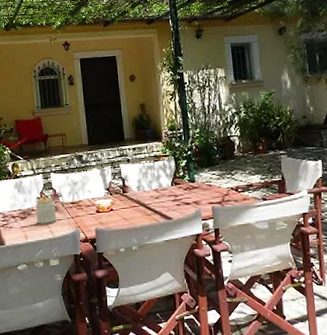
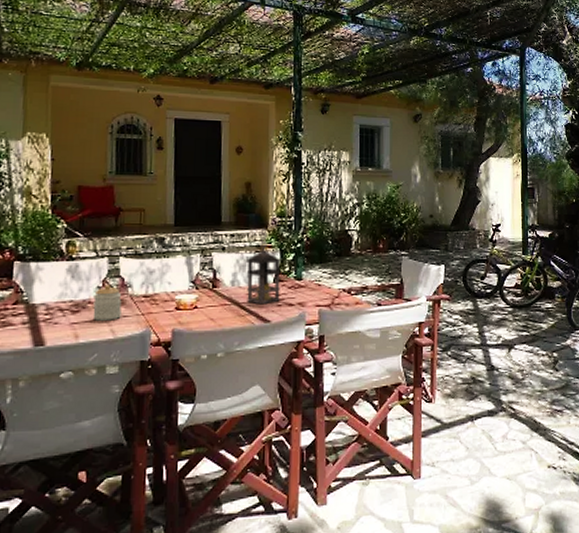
lantern: none [148,141,178,205] -> present [246,229,281,305]

